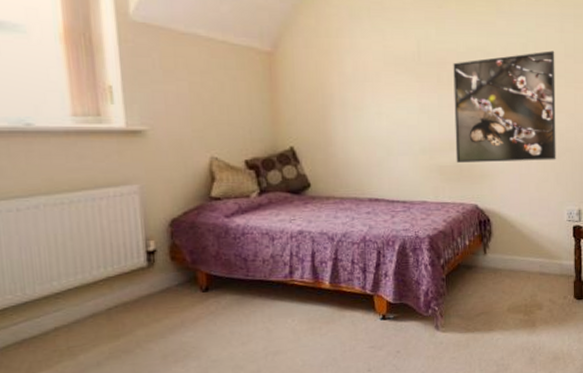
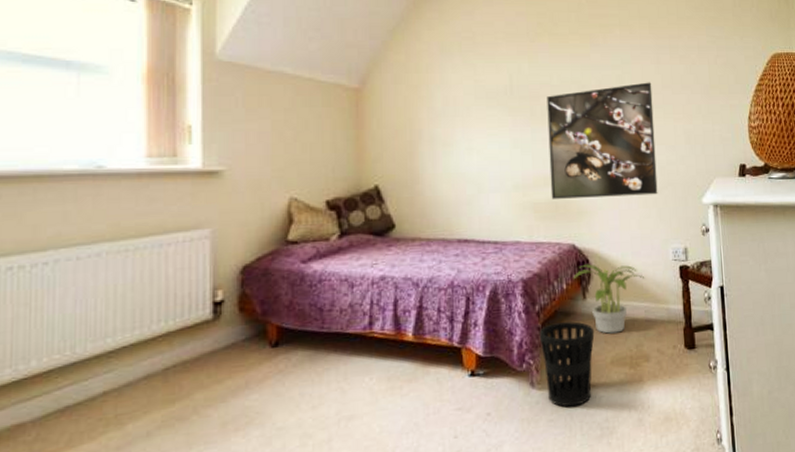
wastebasket: none [443,274,494,347] -> present [539,321,595,407]
potted plant: none [475,223,540,285] -> present [573,264,644,334]

